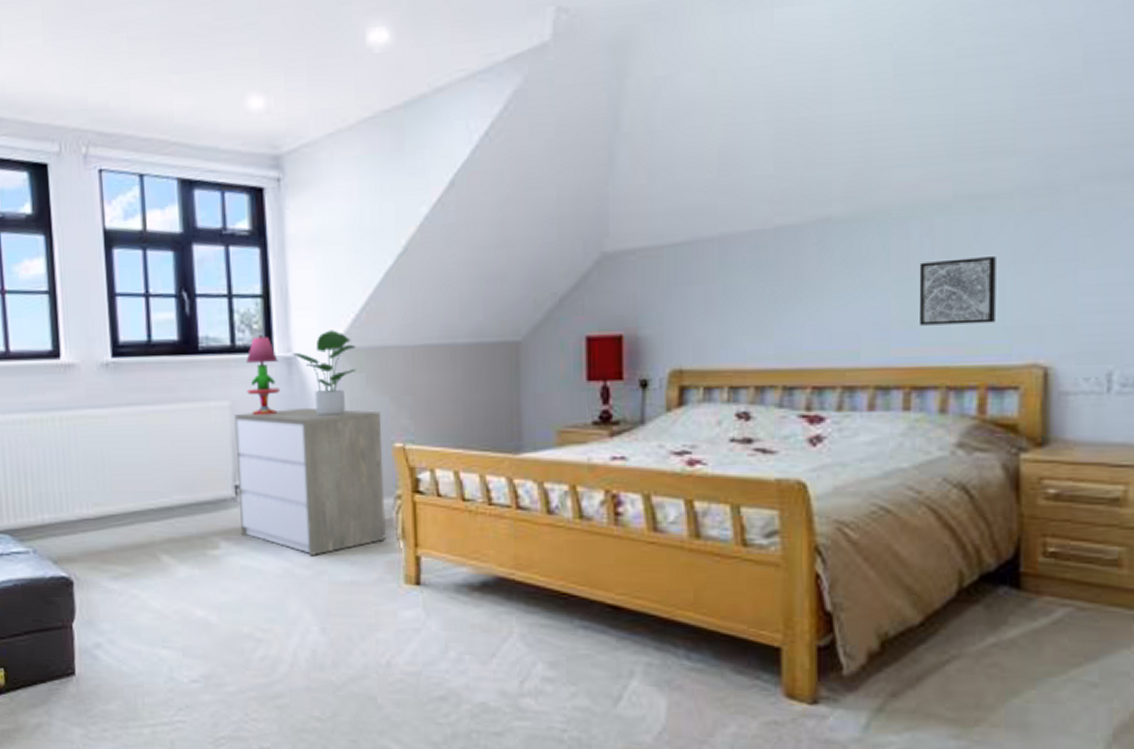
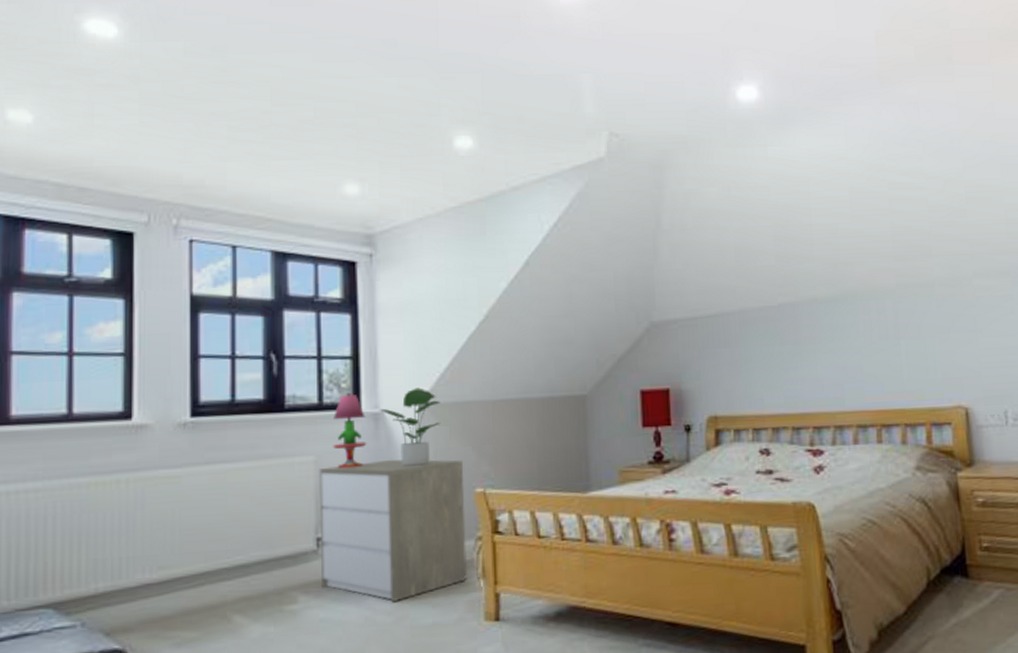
wall art: present [918,257,996,326] -> none [878,328,931,379]

